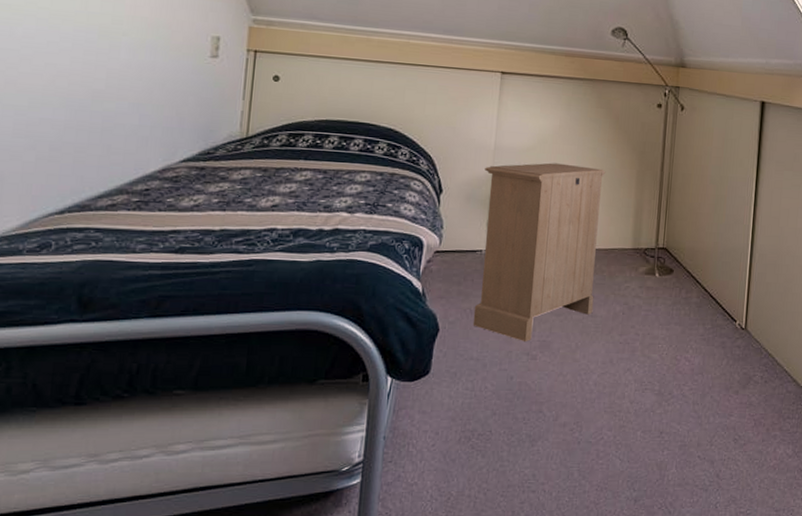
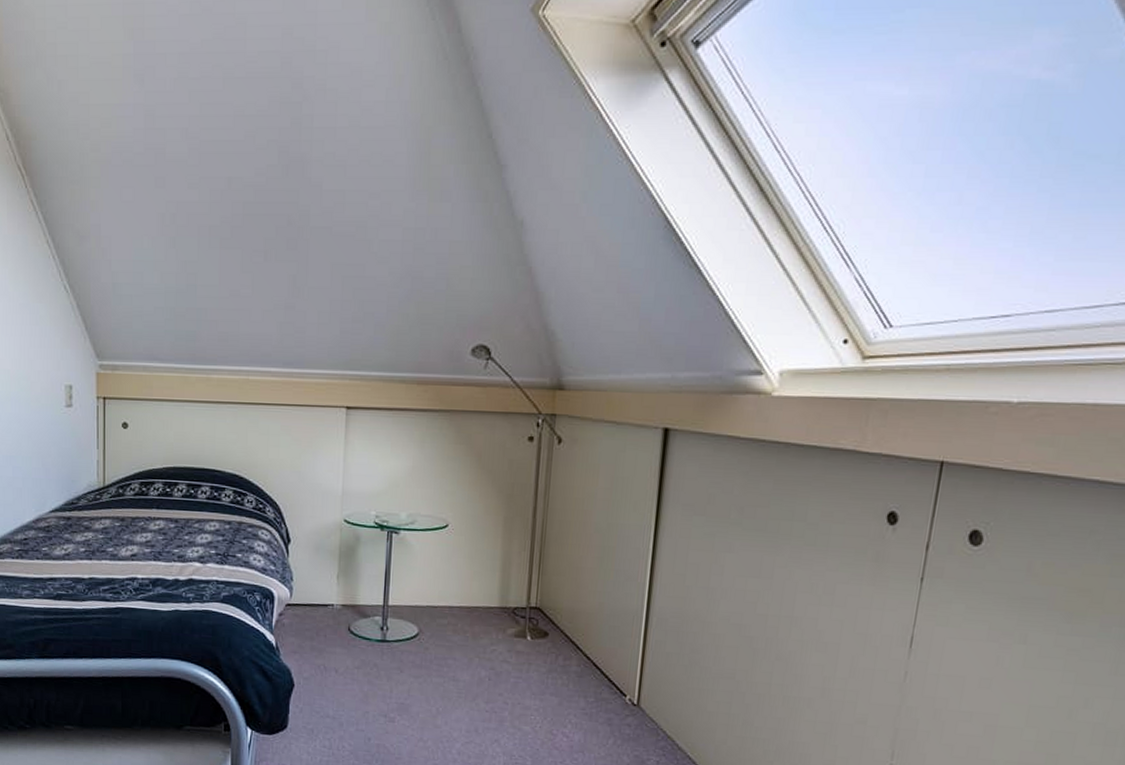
cabinet: present [472,162,606,341] -> none [327,509,467,703]

